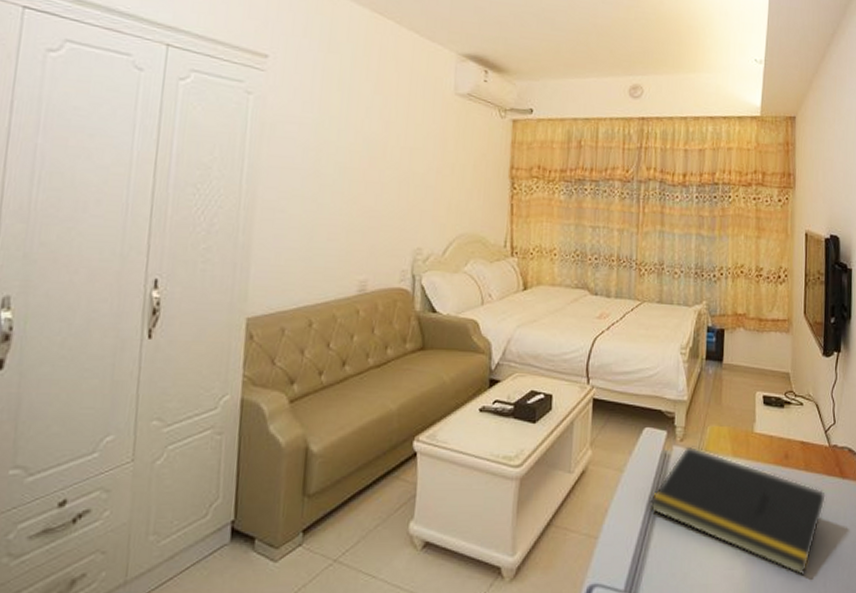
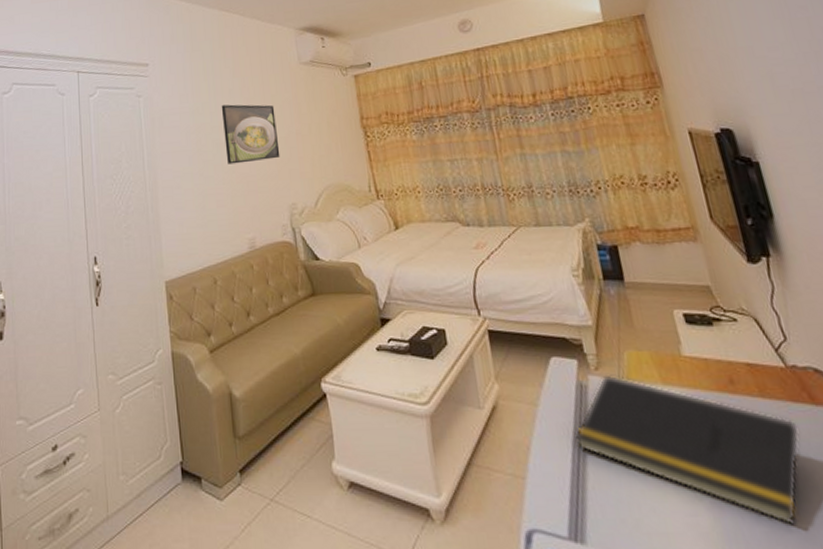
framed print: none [349,124,417,196] -> present [221,104,280,165]

